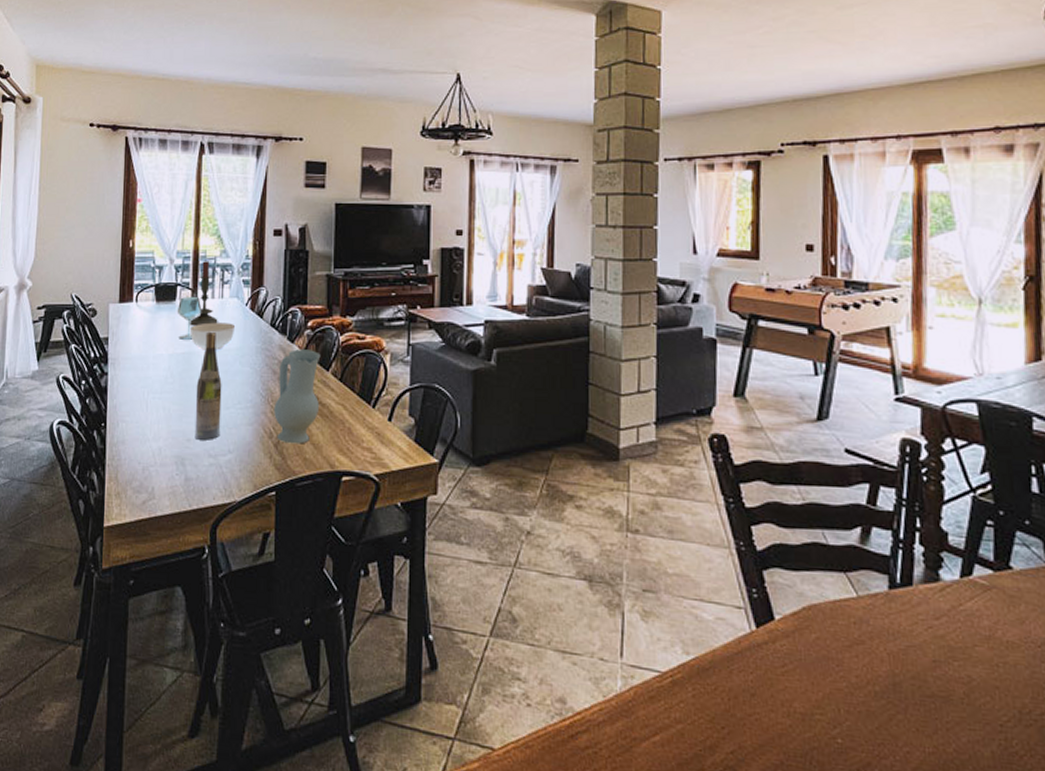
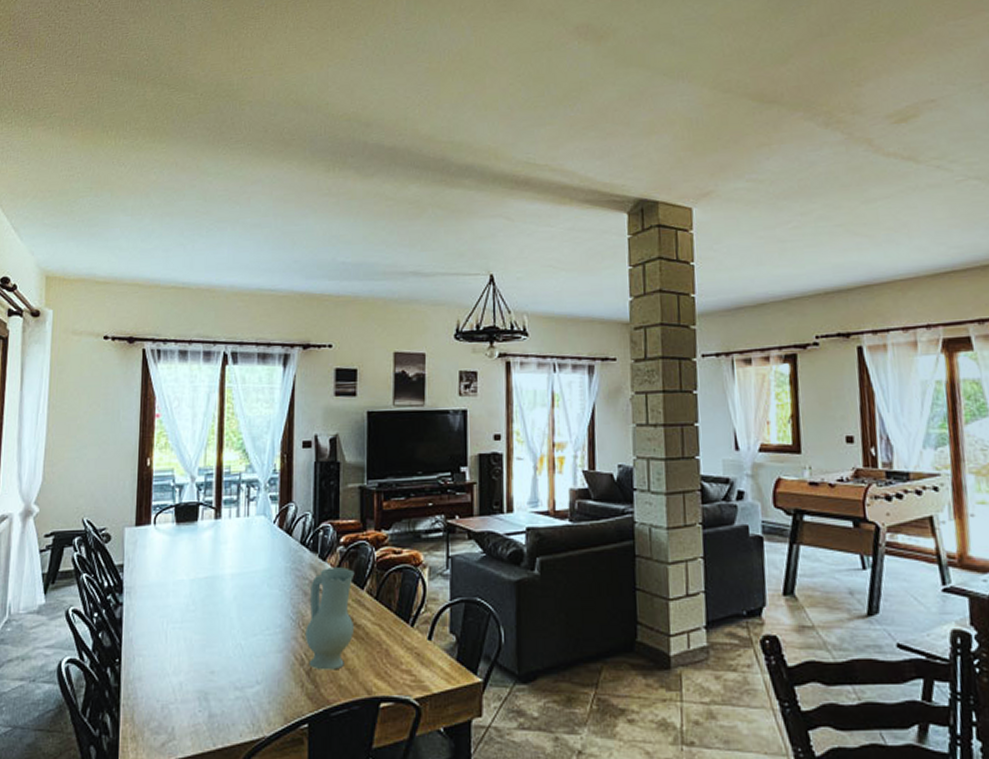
wine glass: present [177,297,202,340] -> none [199,516,226,563]
bowl: present [189,322,236,351] -> none [213,542,263,573]
candle: present [190,259,218,326] -> none [213,476,244,548]
wine bottle: present [194,331,222,440] -> none [219,552,249,671]

